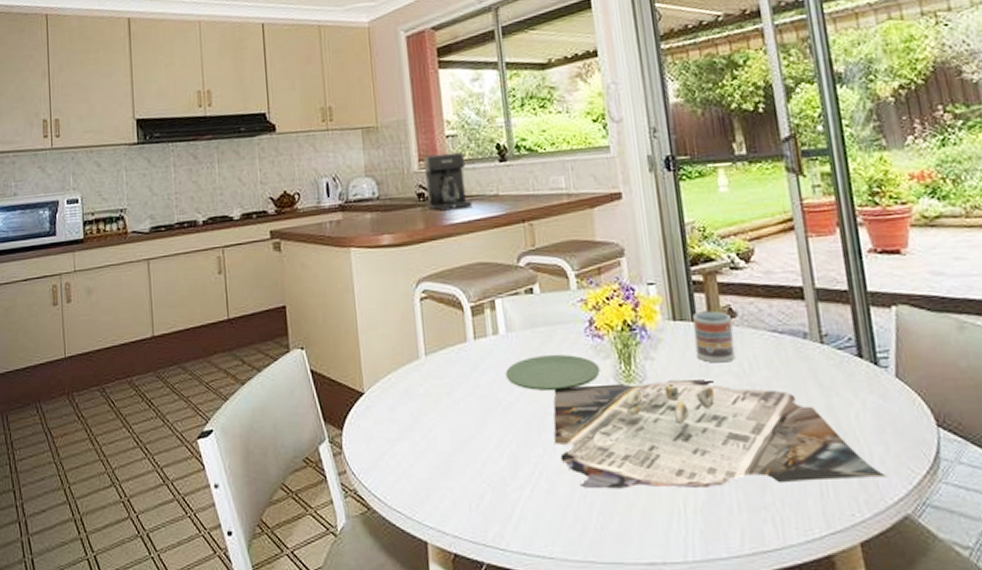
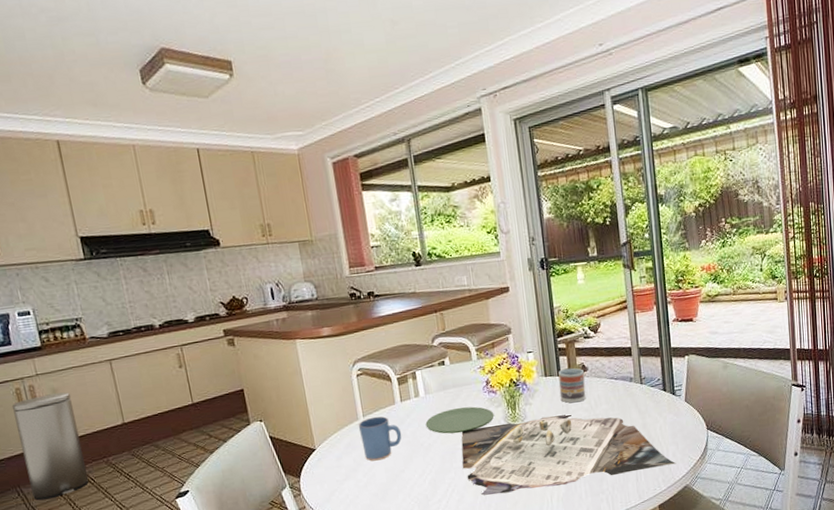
pedal bin: none [46,293,109,422] -> present [11,392,89,501]
mug: none [418,356,474,418] -> present [358,416,402,461]
coffee maker: present [423,152,473,212] -> none [353,259,396,308]

